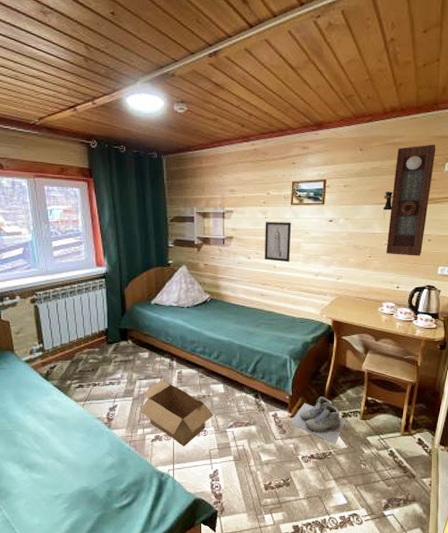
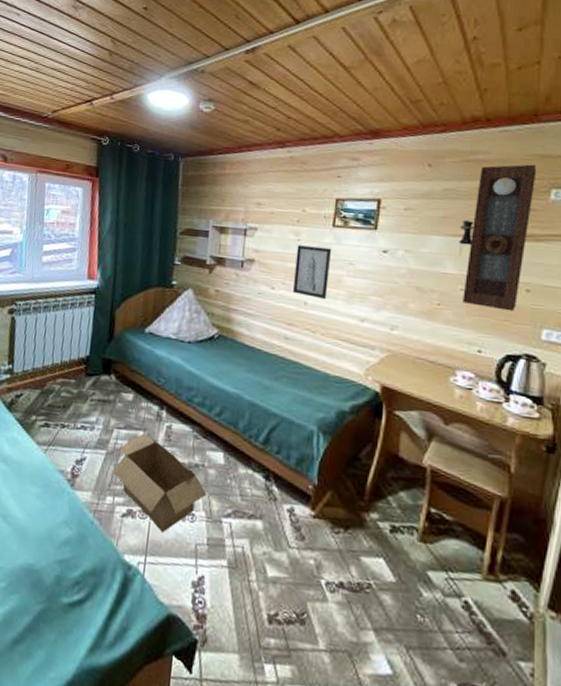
boots: present [289,396,346,444] -> none [311,493,396,572]

